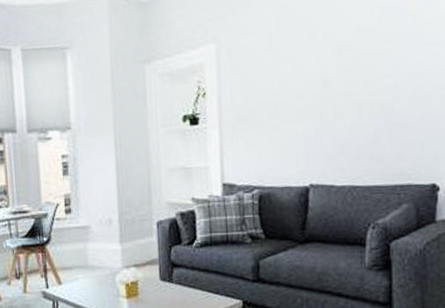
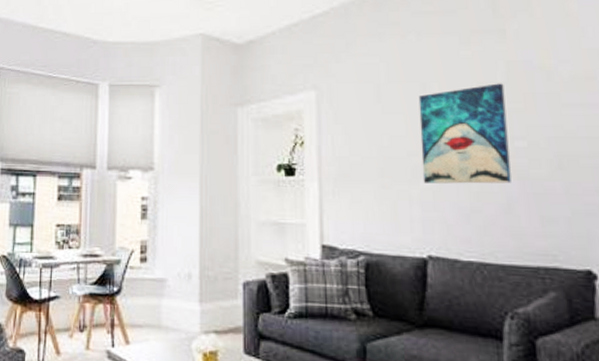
wall art: none [305,27,379,122] -> present [418,83,511,184]

